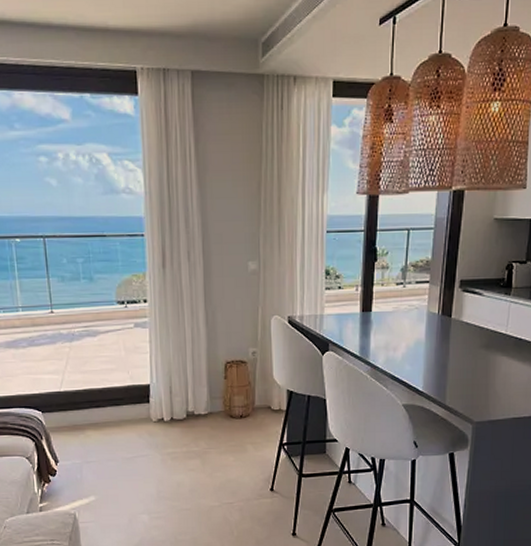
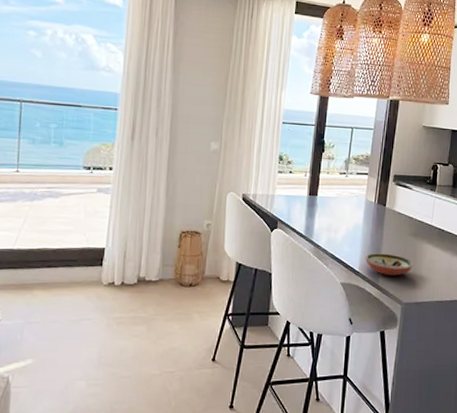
decorative bowl: none [429,370,486,393] -> present [365,253,414,276]

